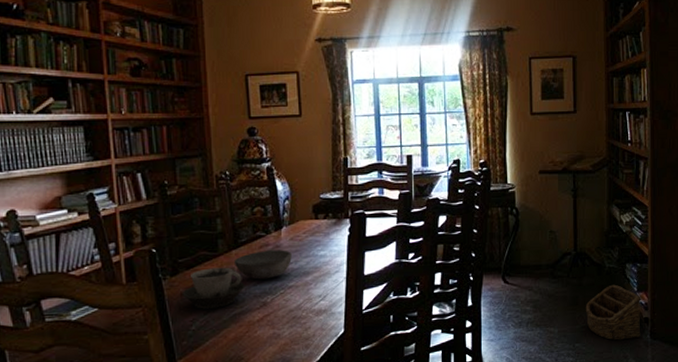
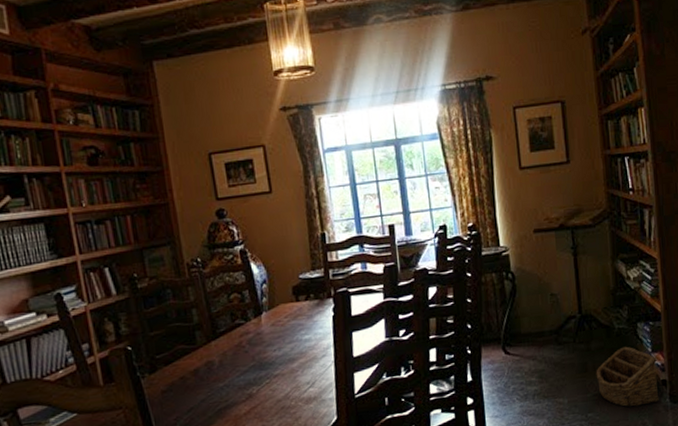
cup: present [182,267,245,309] -> none [162,359,229,407]
bowl: present [235,250,292,280] -> none [215,337,275,371]

